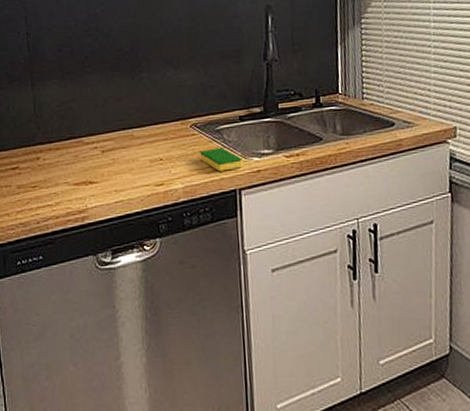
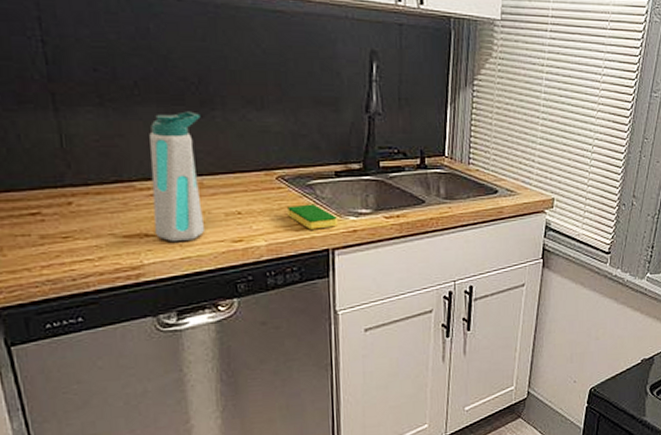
water bottle: none [95,75,133,188] -> present [149,111,204,242]

